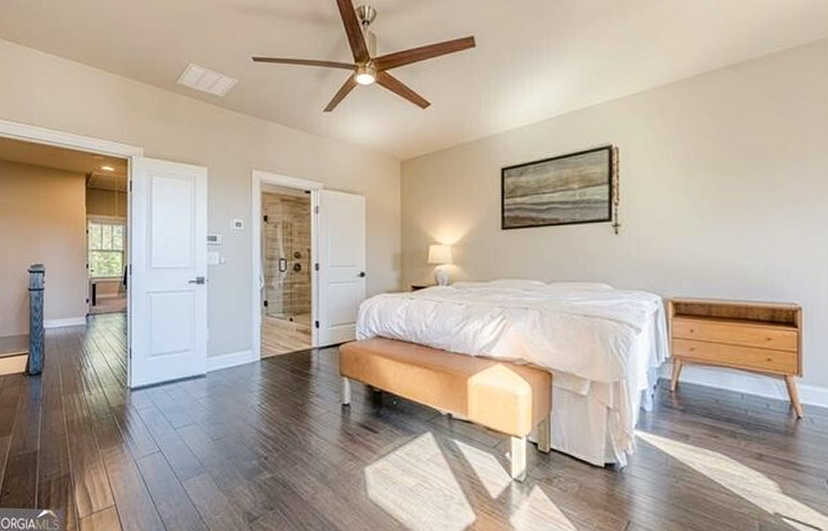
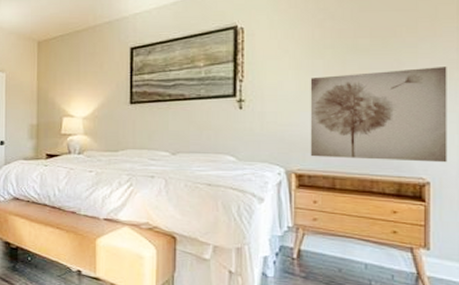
wall art: none [685,189,818,287] -> present [310,67,448,163]

